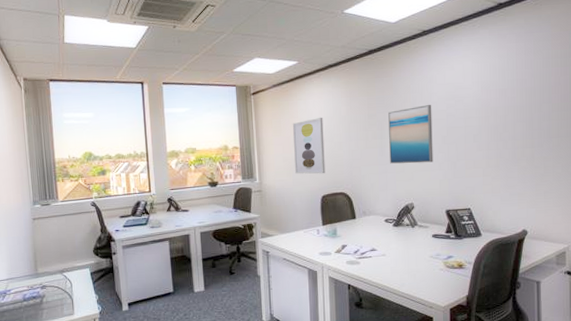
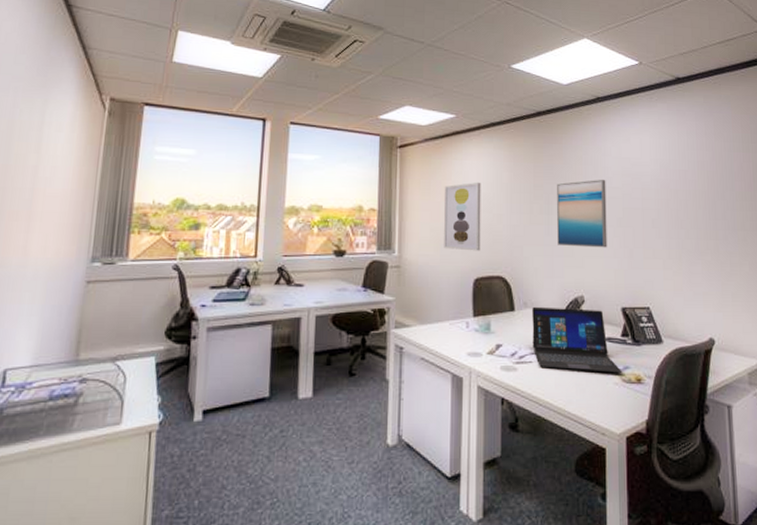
laptop: none [370,213,447,262] -> present [532,306,623,373]

